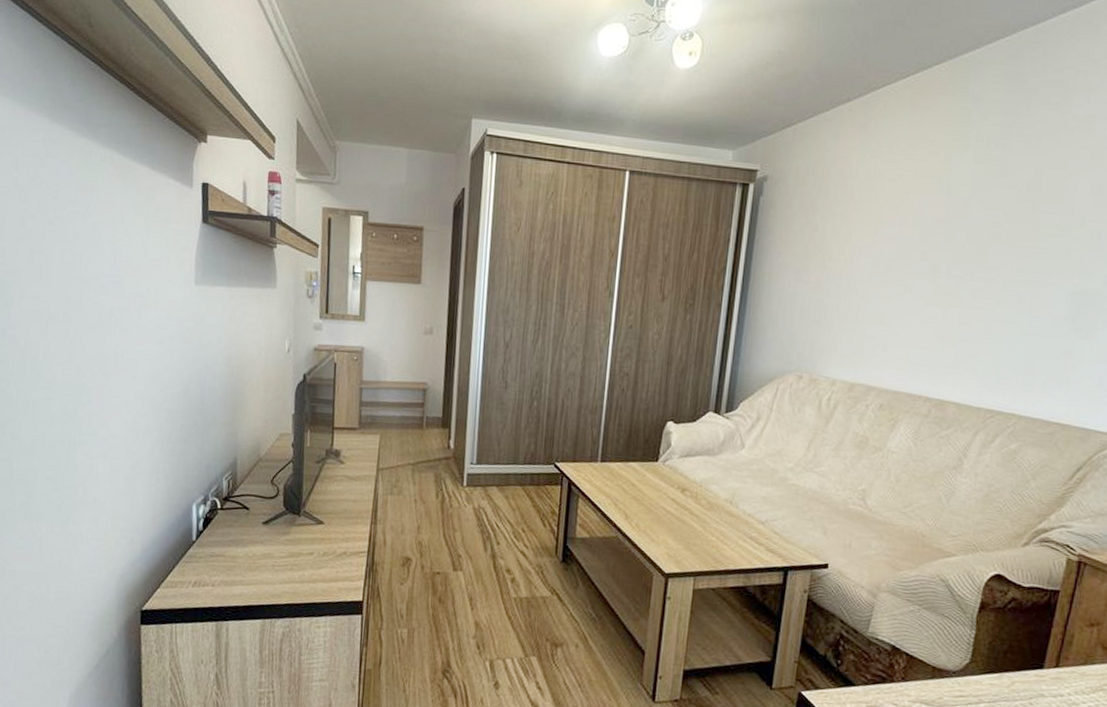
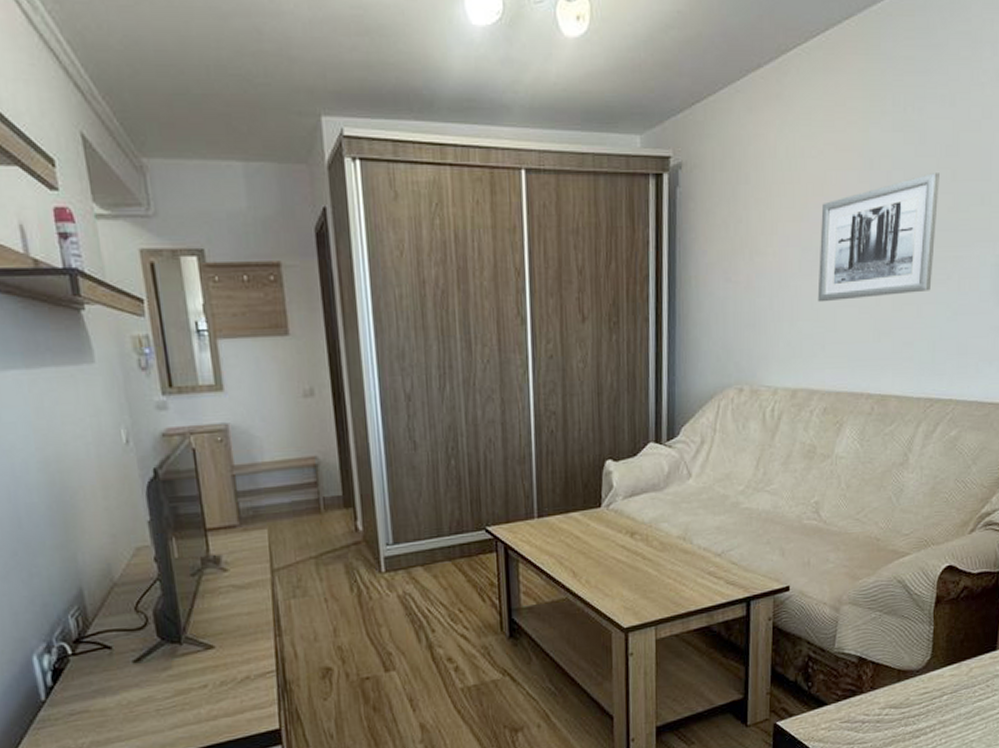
wall art: none [884,203,1019,310] -> present [817,173,940,303]

